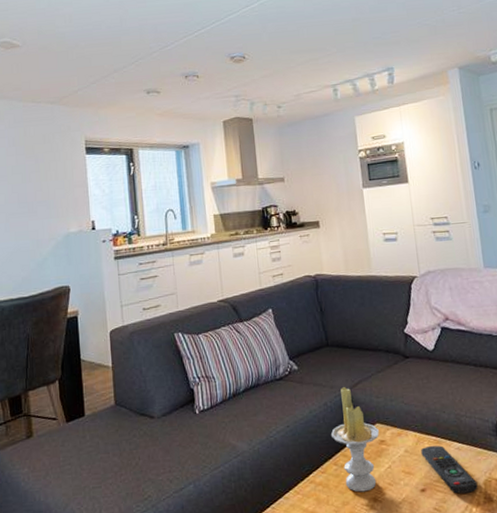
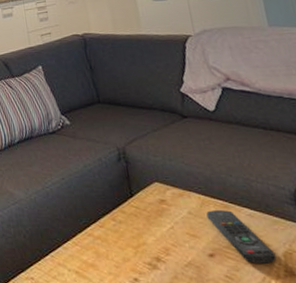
candle: present [331,387,380,492] -> none [107,144,159,250]

